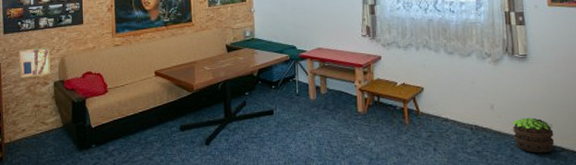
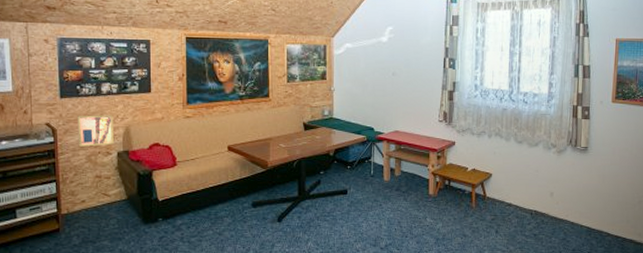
potted plant: present [512,117,555,153] -> none [567,205,603,238]

